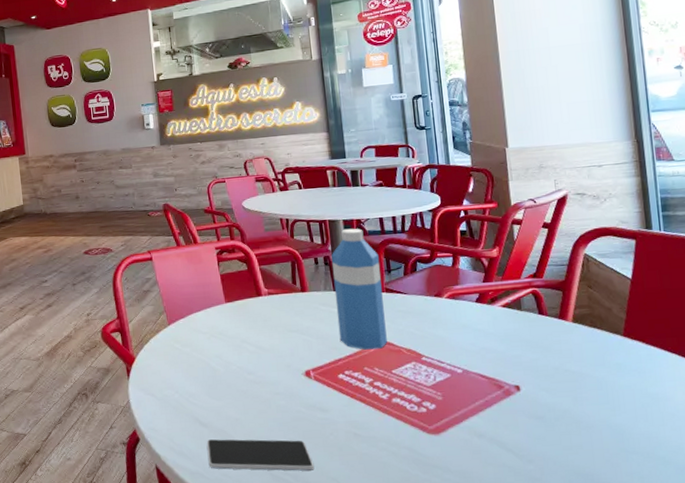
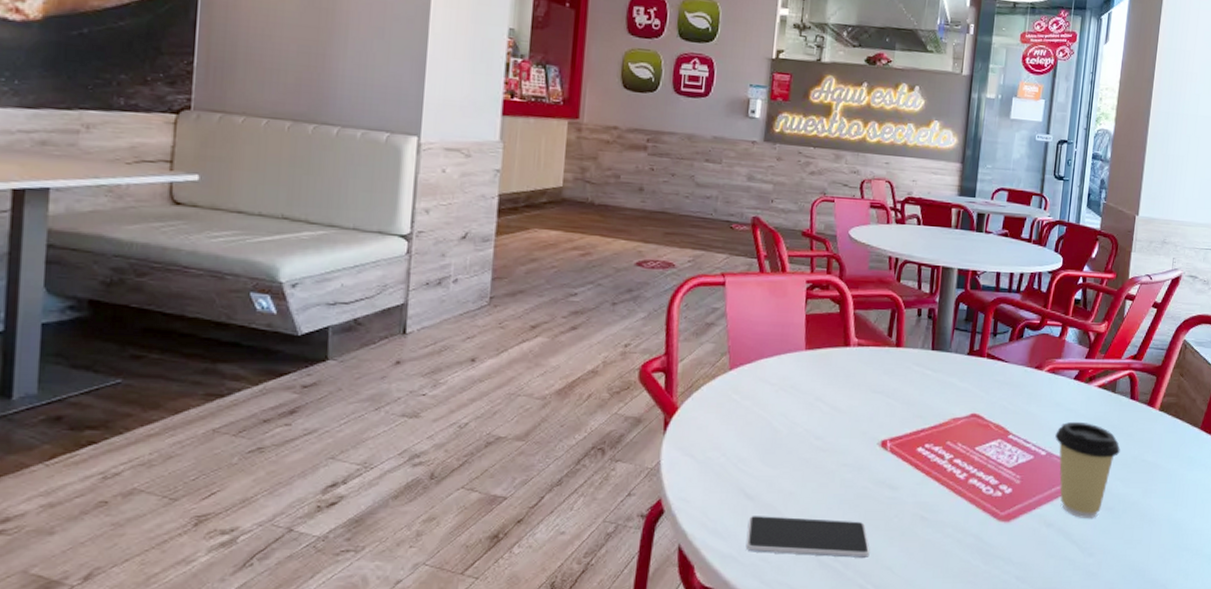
water bottle: present [331,228,387,350] -> none [927,279,988,422]
coffee cup: none [468,339,539,428] -> present [1055,421,1120,518]

